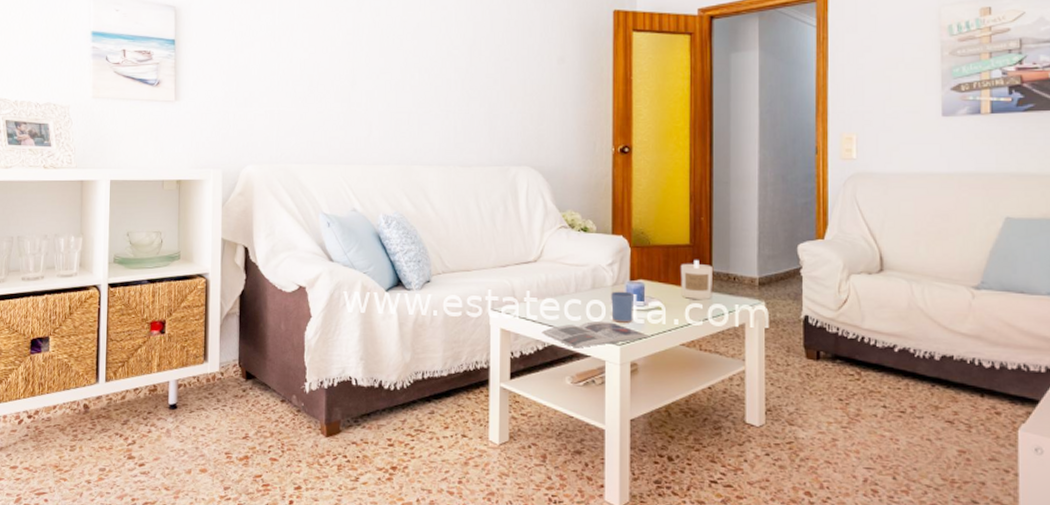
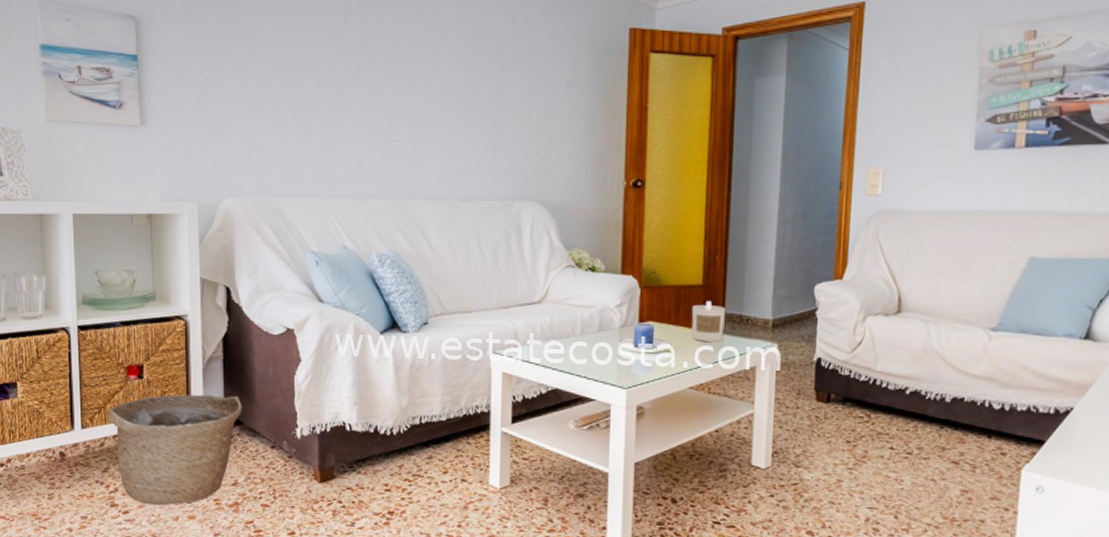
basket: none [129,349,256,459] -> present [107,394,242,506]
magazine: present [541,321,650,348] -> none [545,364,658,392]
mug: present [611,291,635,323] -> none [618,333,643,366]

